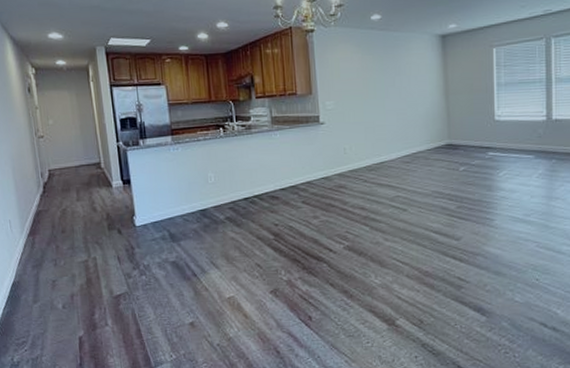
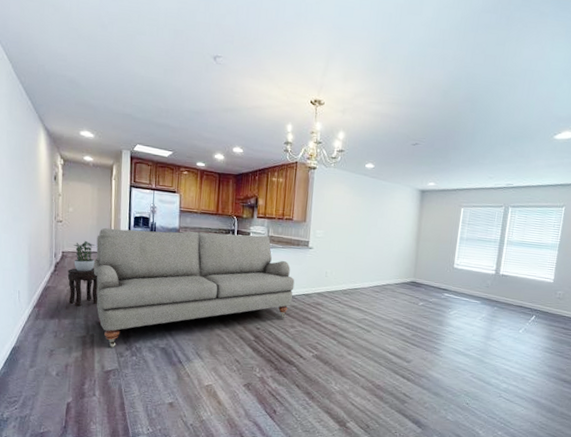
side table: none [57,182,95,228] -> present [67,267,98,307]
potted plant: none [59,154,85,190] -> present [73,240,95,272]
sofa: none [83,116,310,270] -> present [93,227,295,349]

